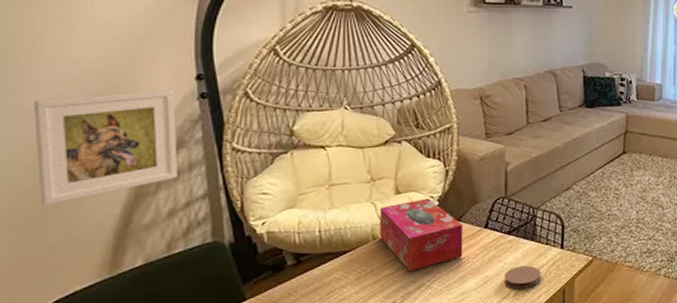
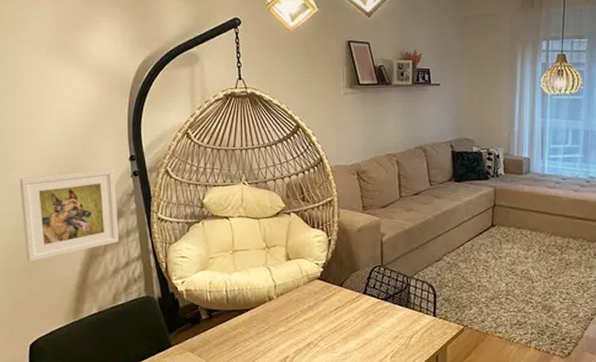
tissue box: present [379,198,464,272] -> none [274,265,345,331]
coaster: present [505,265,541,289] -> none [382,331,415,352]

